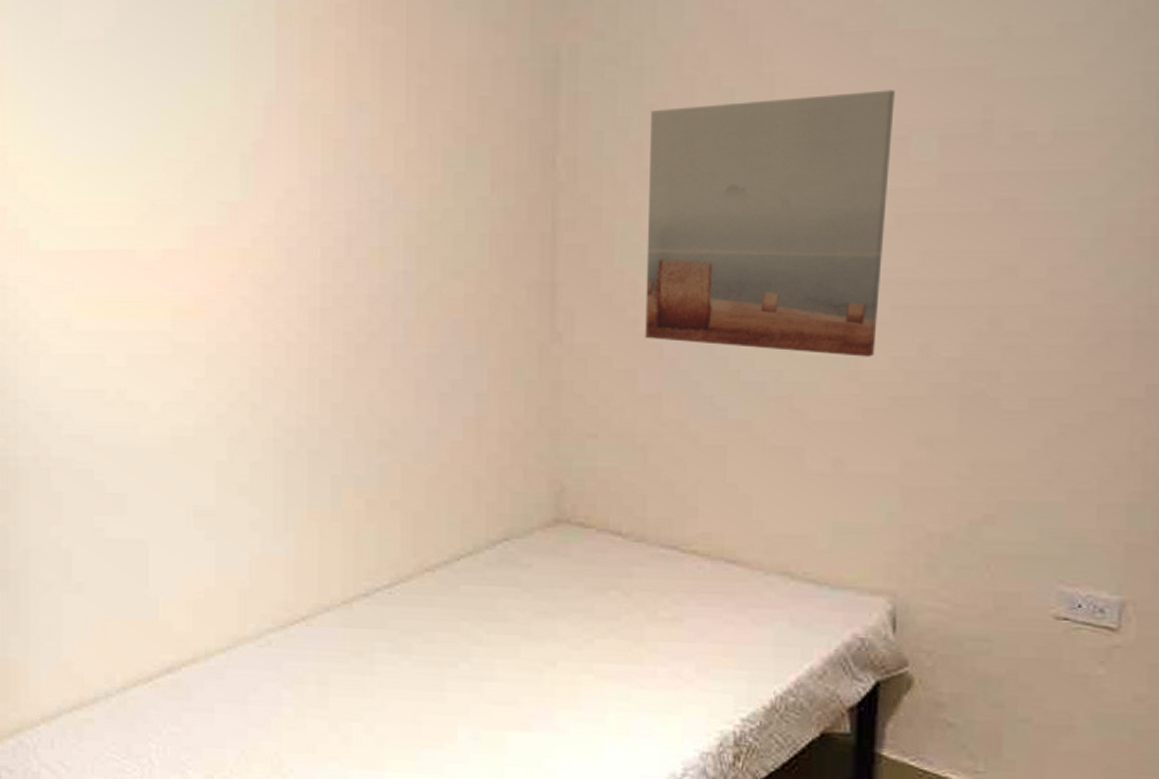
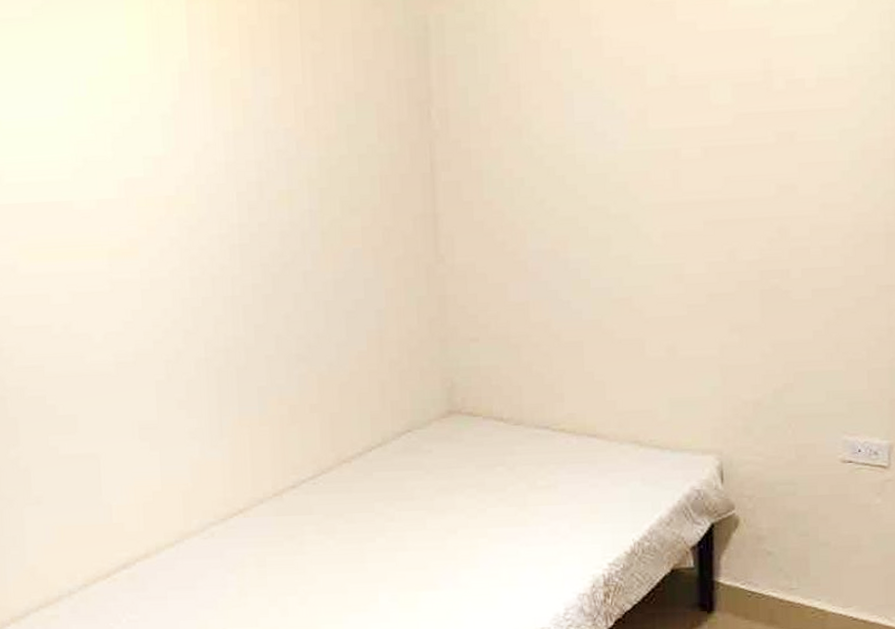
wall art: present [645,89,895,357] -> none [505,48,697,264]

